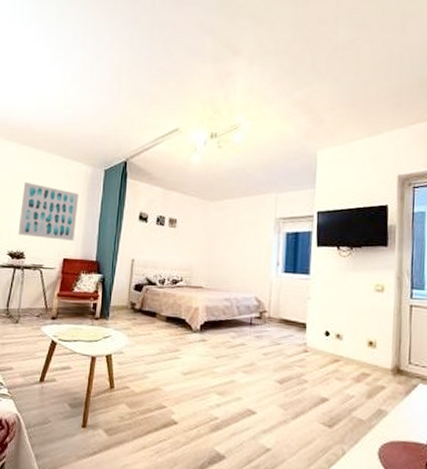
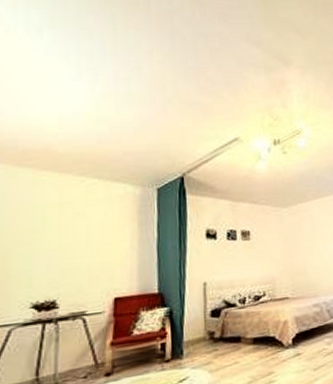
wall art: present [18,181,79,241] -> none [45,213,128,281]

